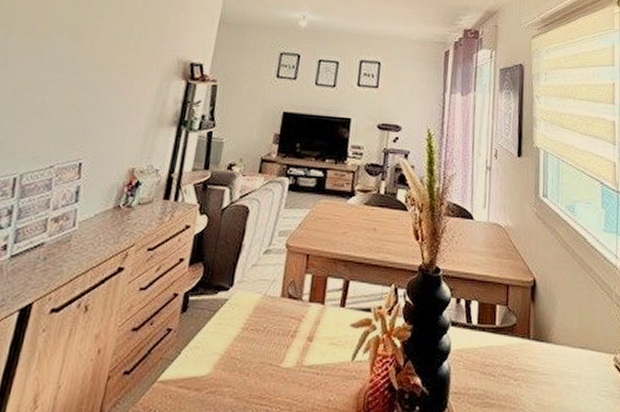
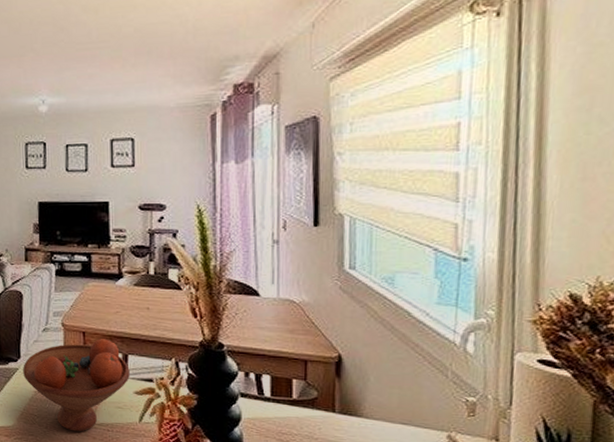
fruit bowl: none [232,262,349,378] -> present [23,339,130,432]

